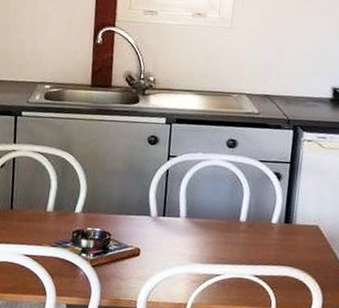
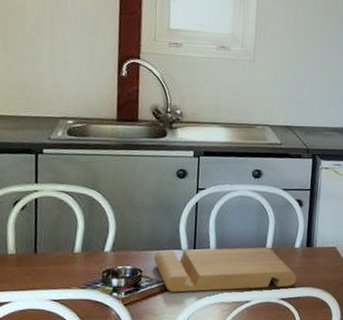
cutting board: none [122,215,273,264] -> present [153,247,297,293]

